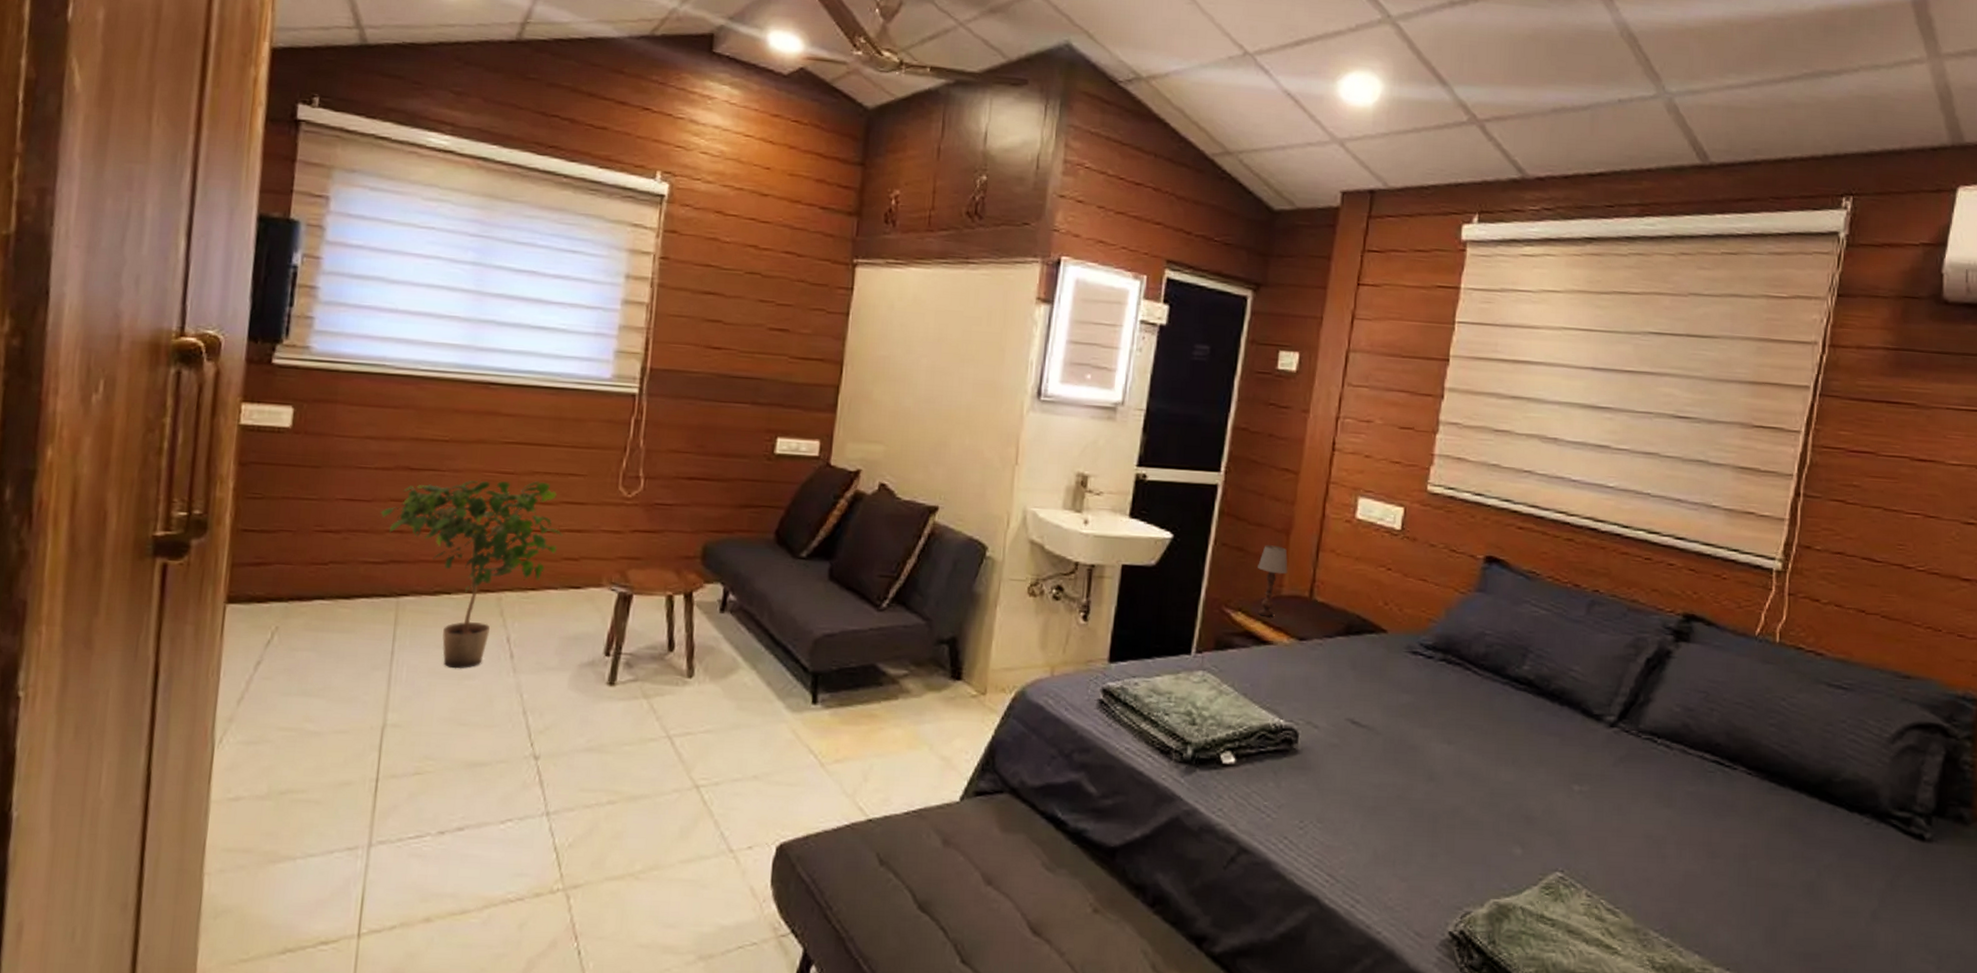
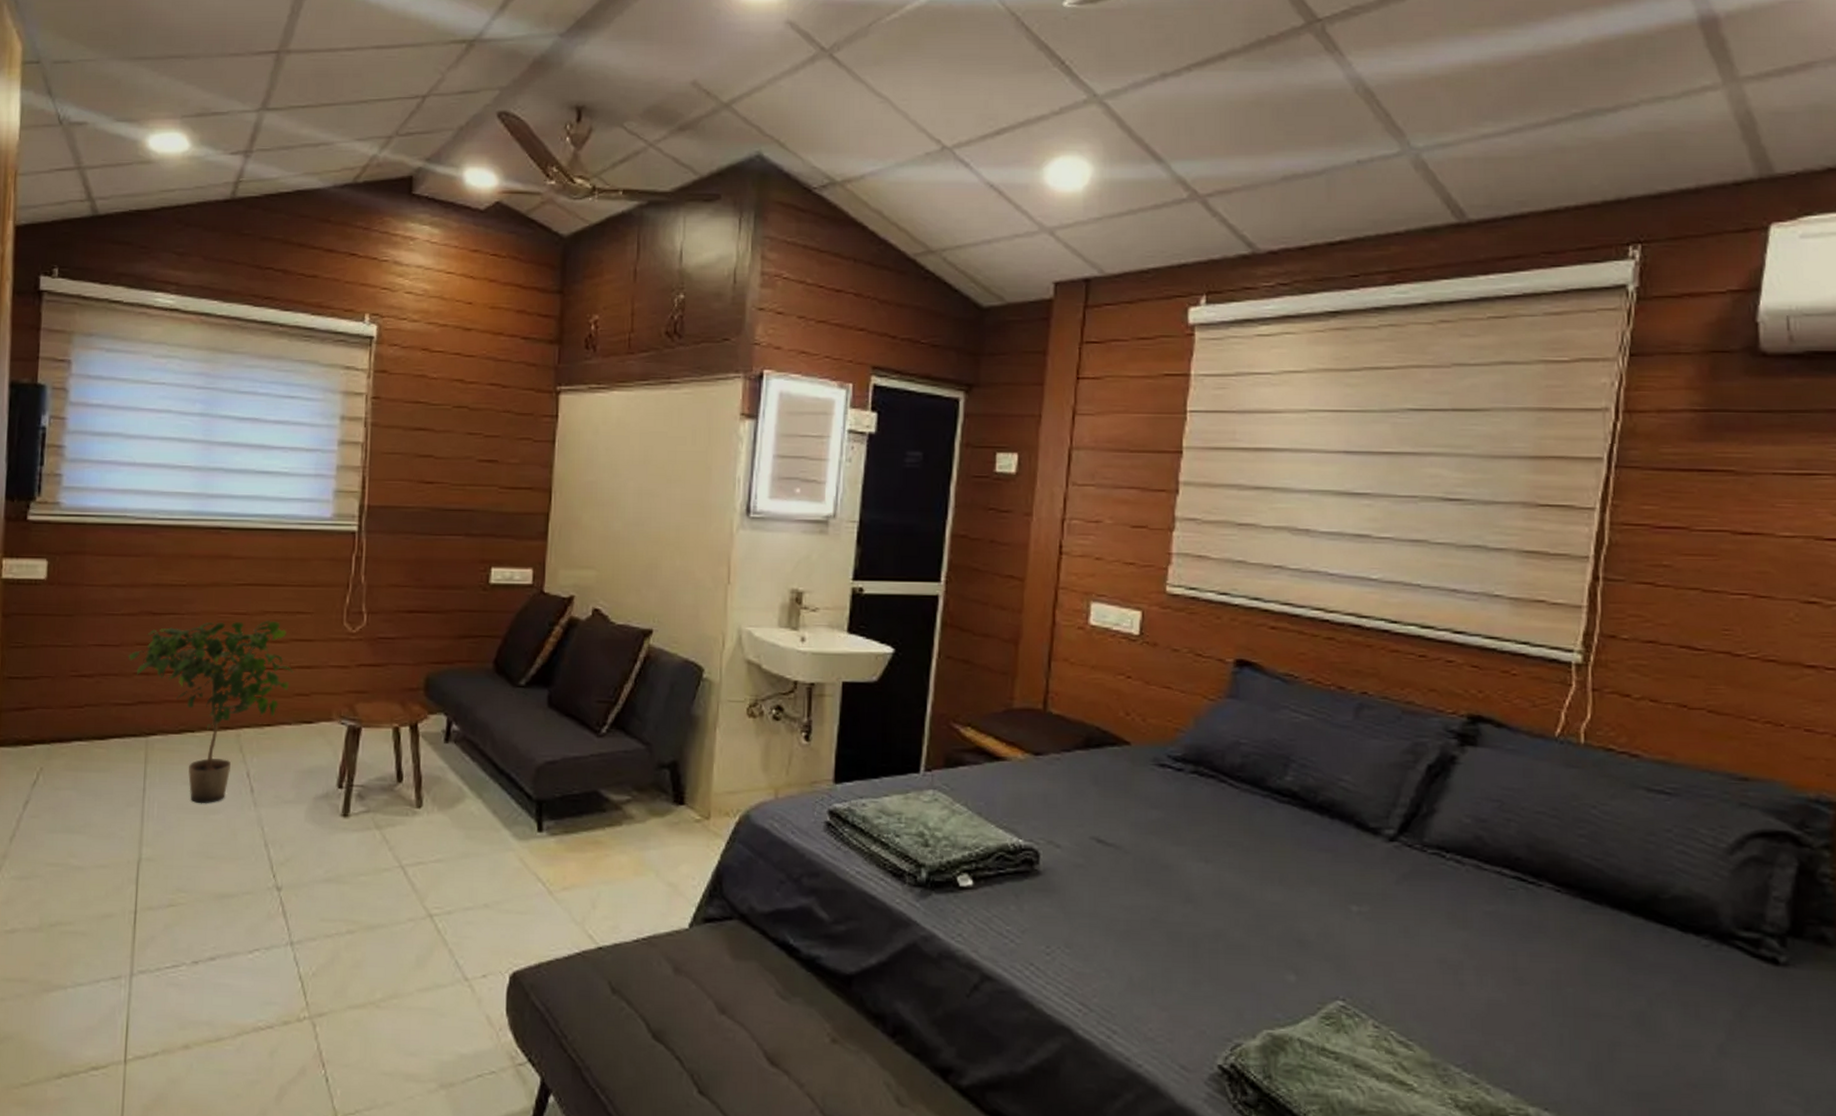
table lamp: present [1258,545,1288,617] -> none [986,656,1018,731]

